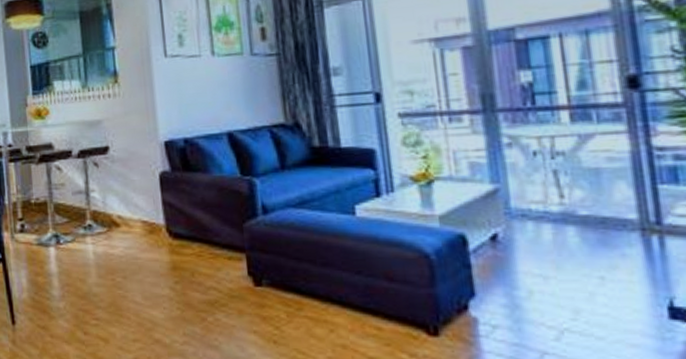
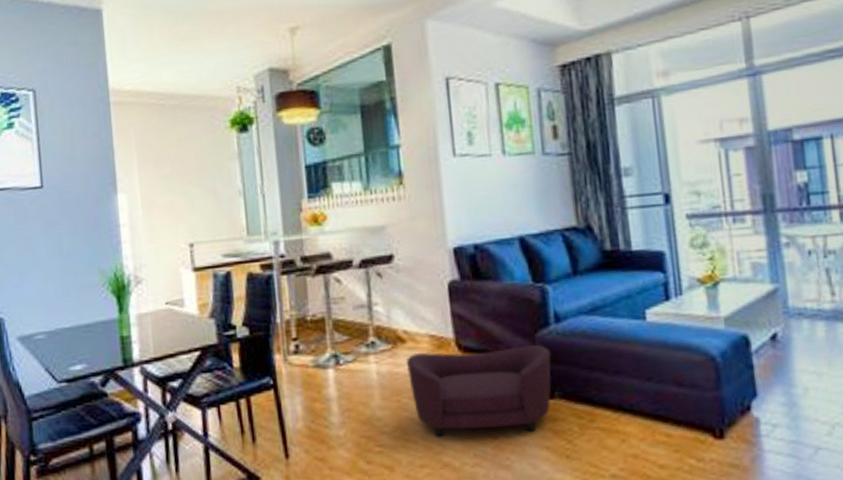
dog bed: none [120,235,259,316] -> present [405,345,551,437]

